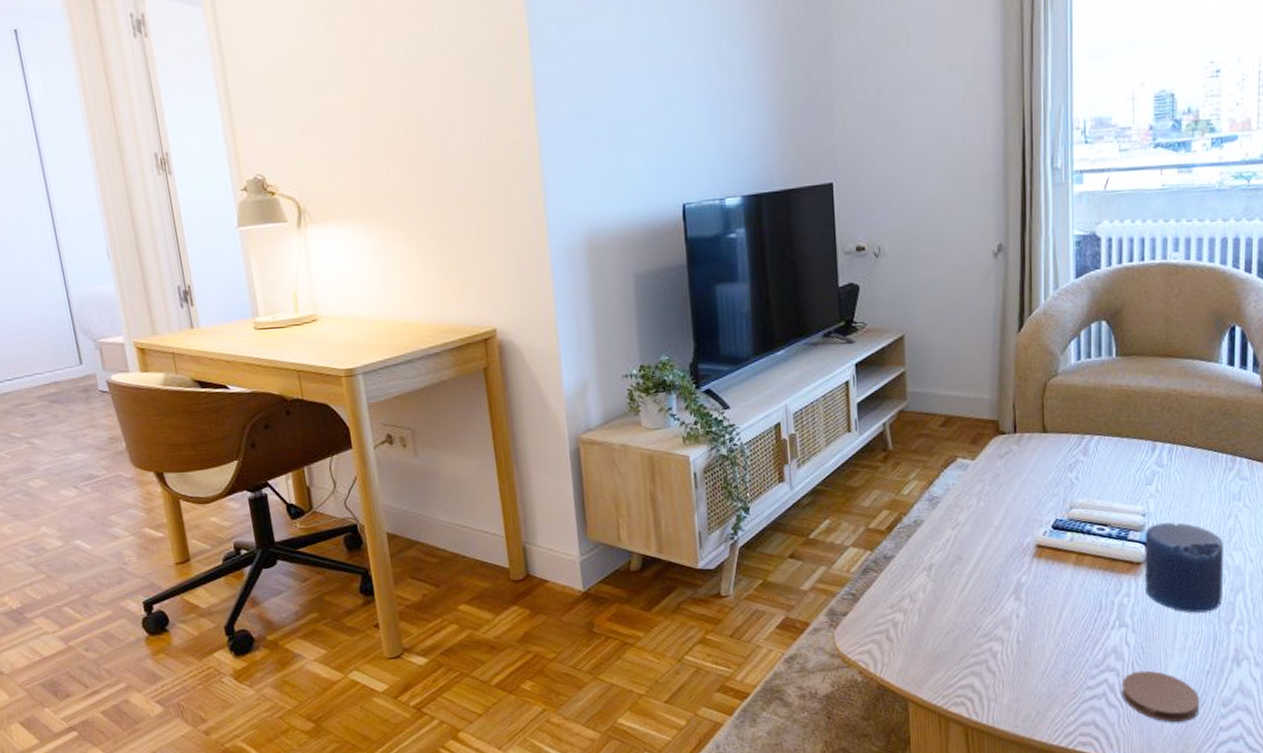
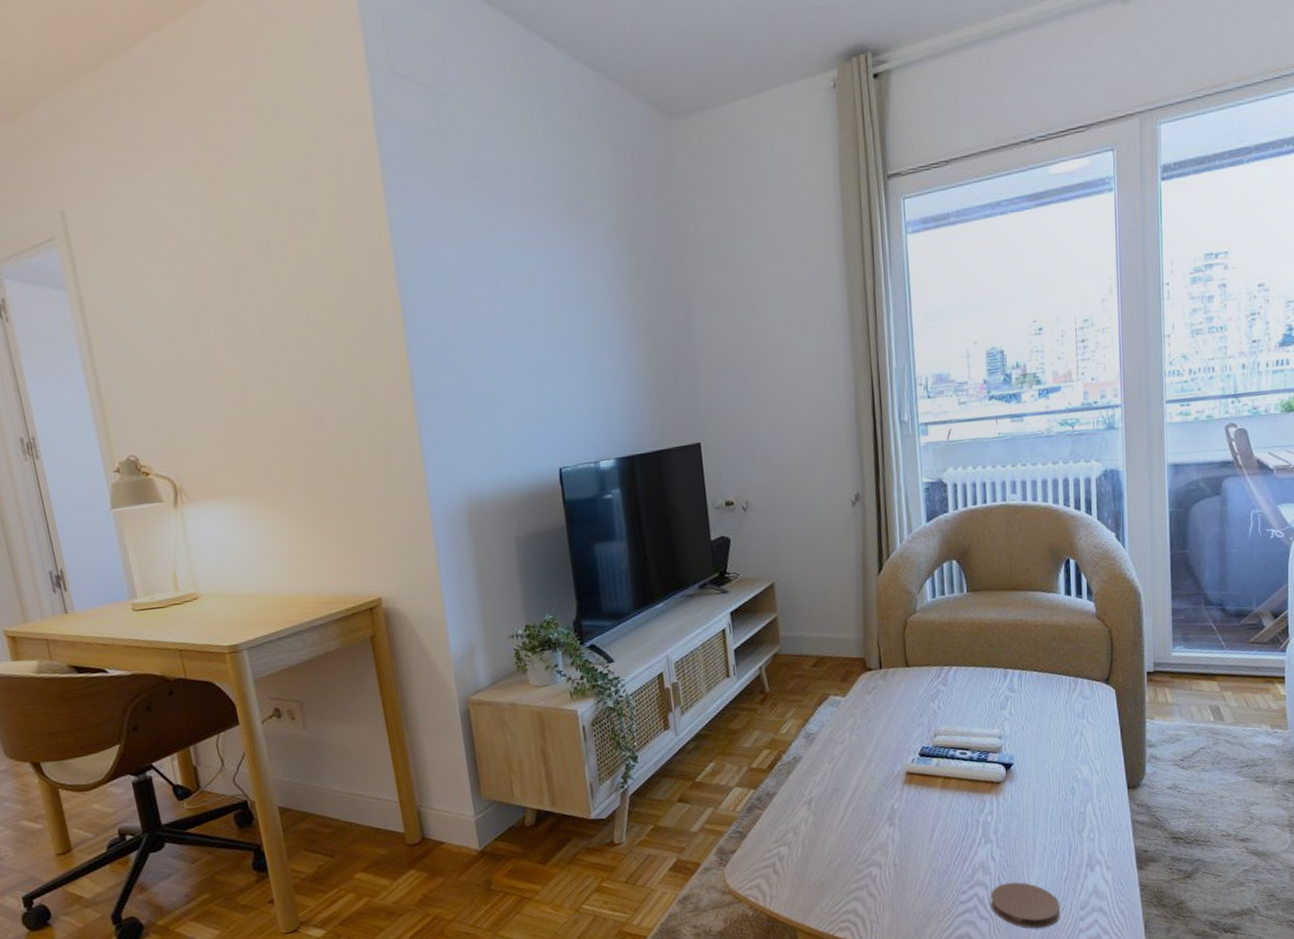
candle: present [1144,522,1223,613] -> none [1002,742,1074,825]

